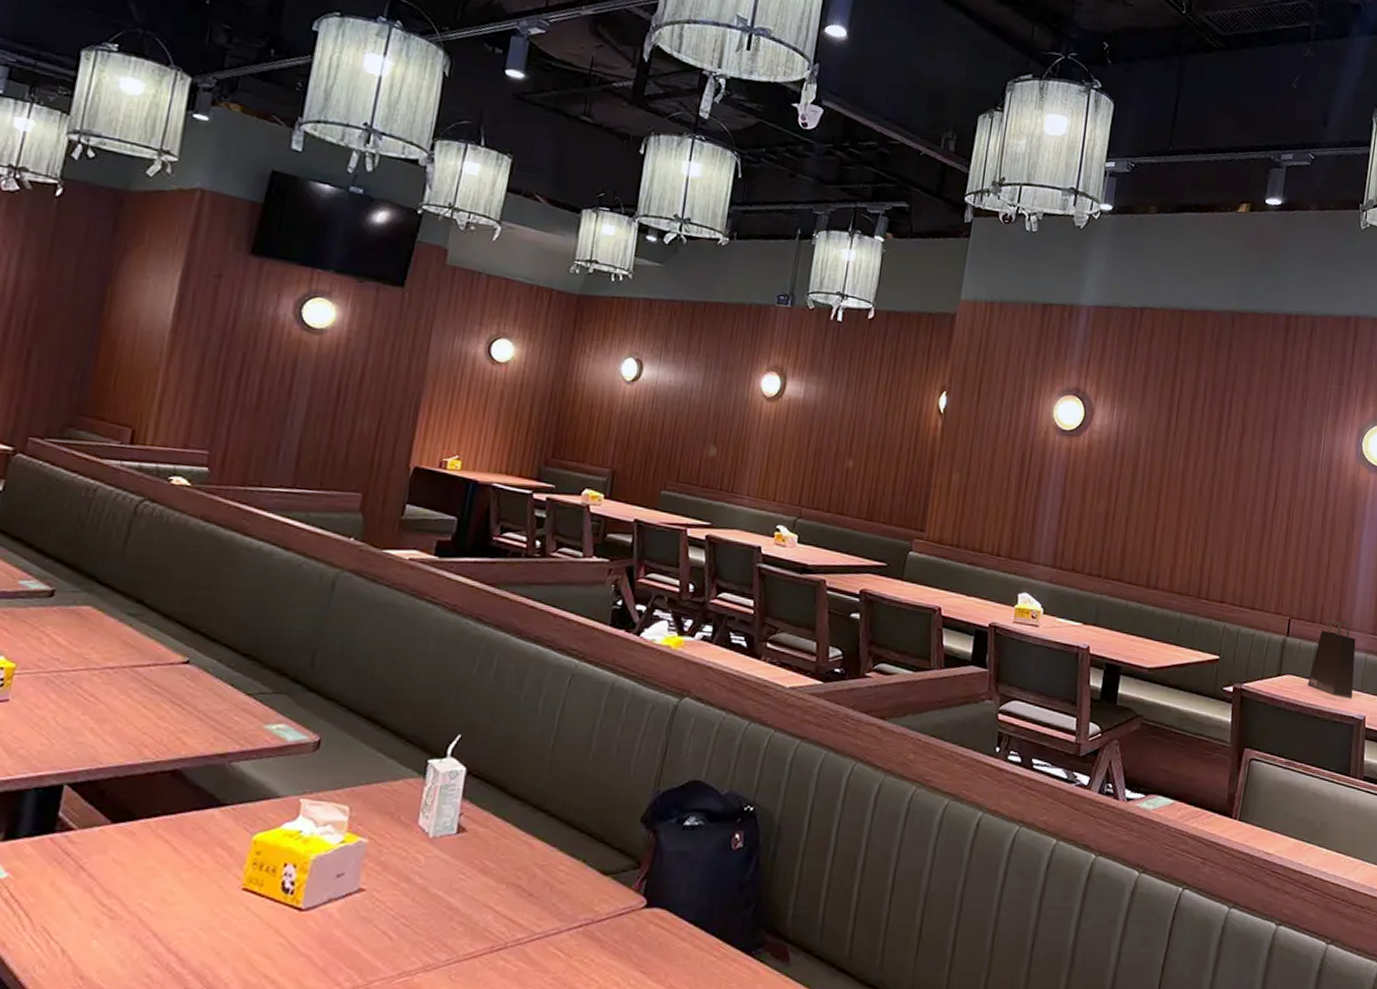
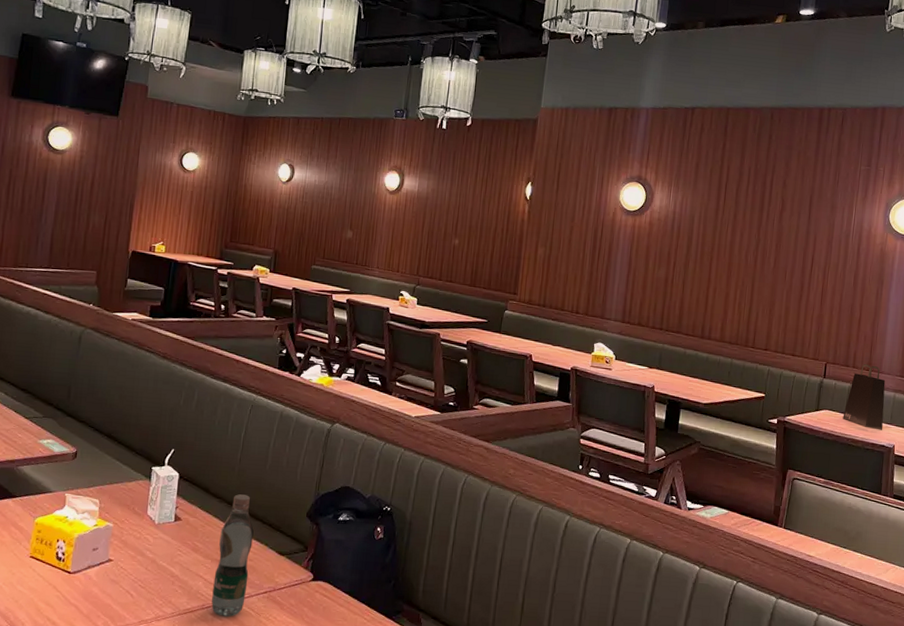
bottle: none [504,794,568,961] -> present [211,494,254,617]

